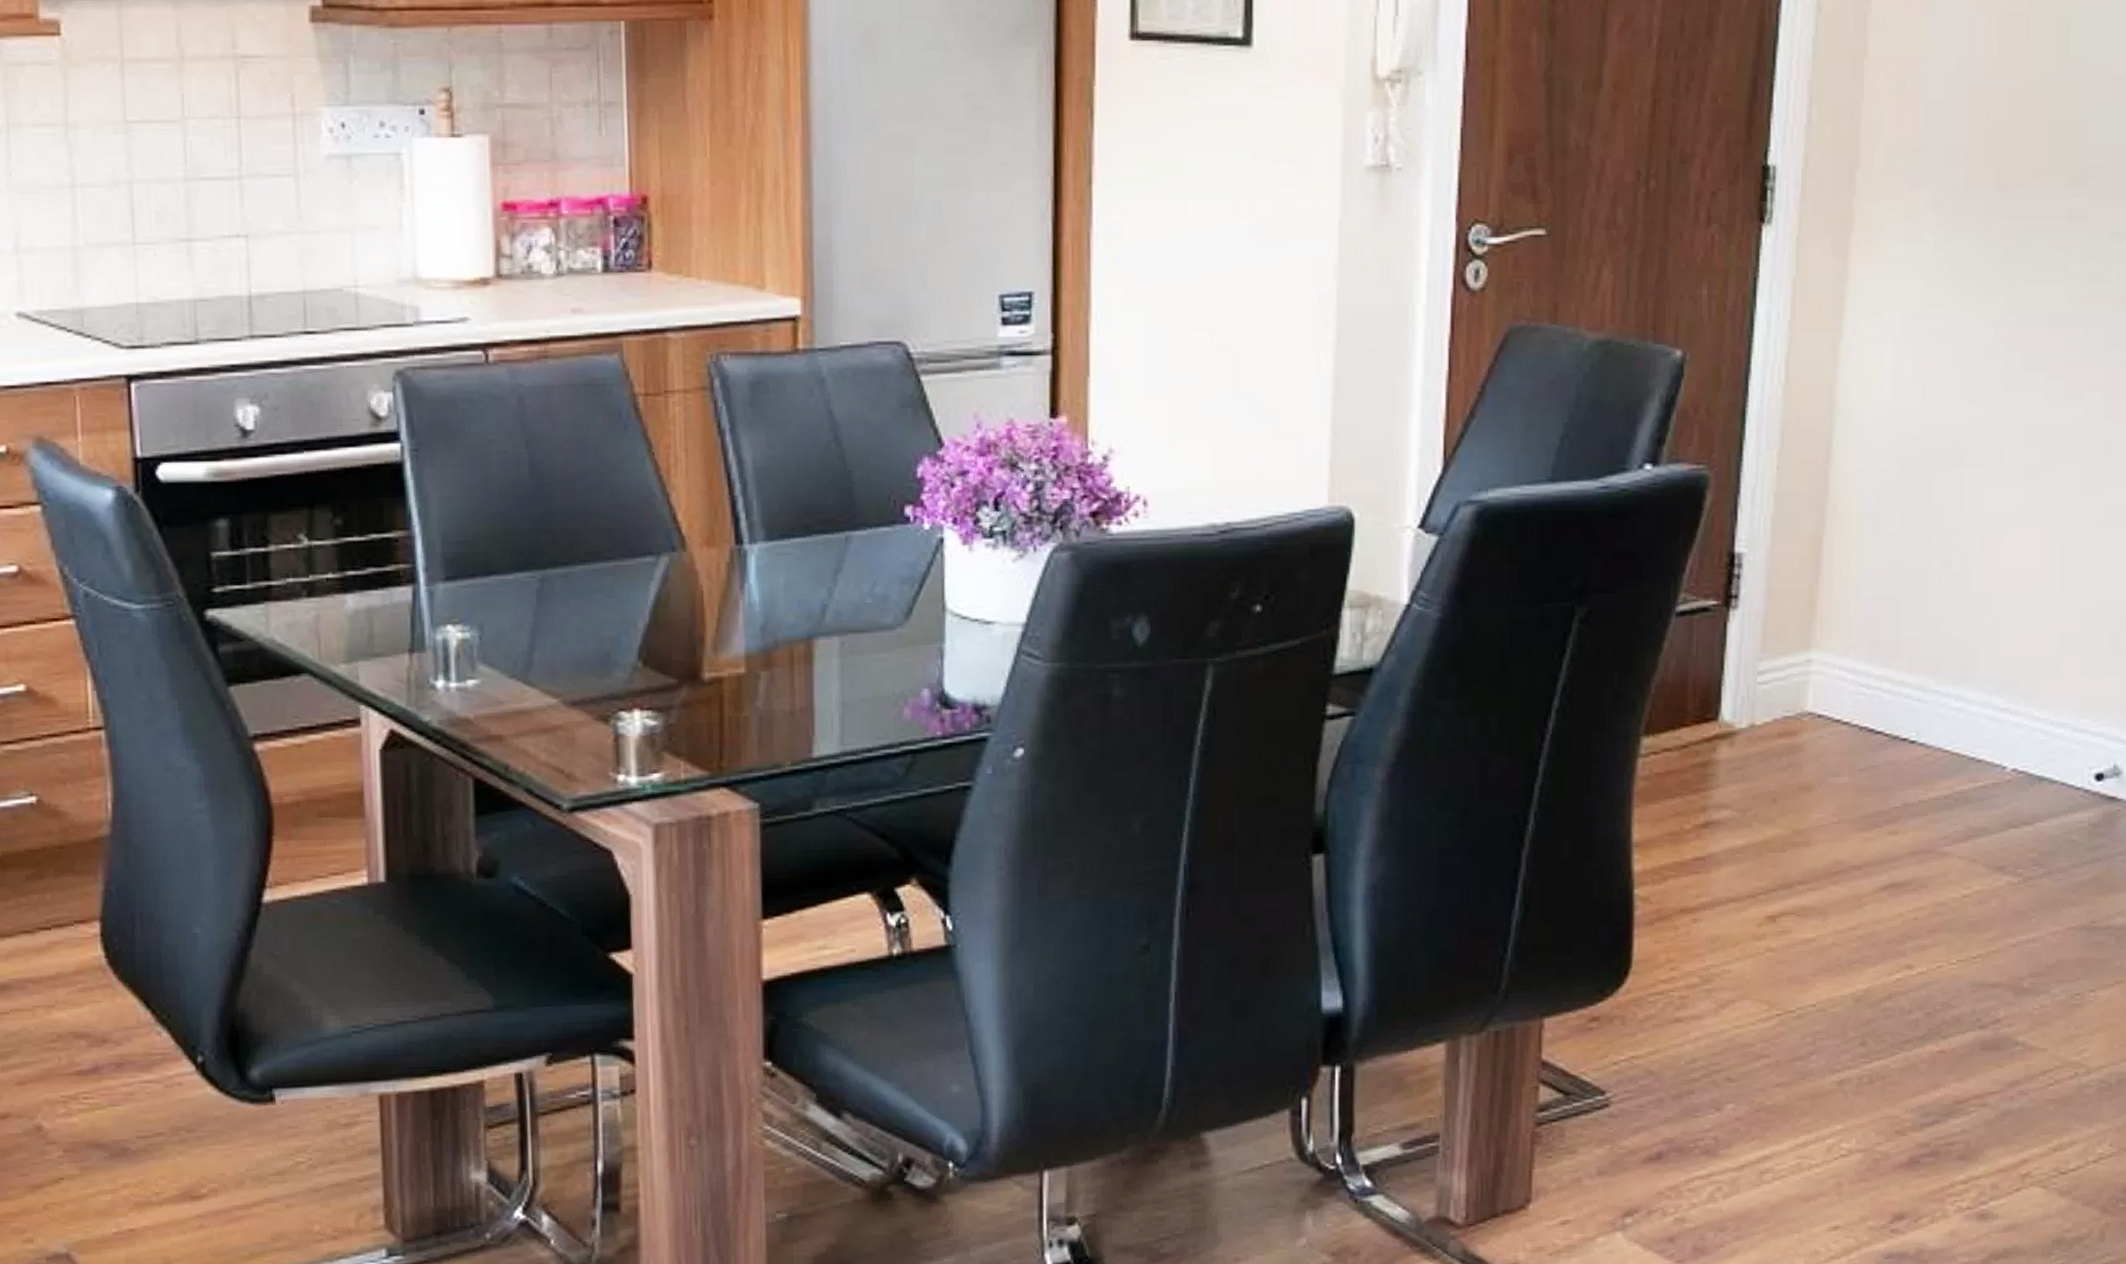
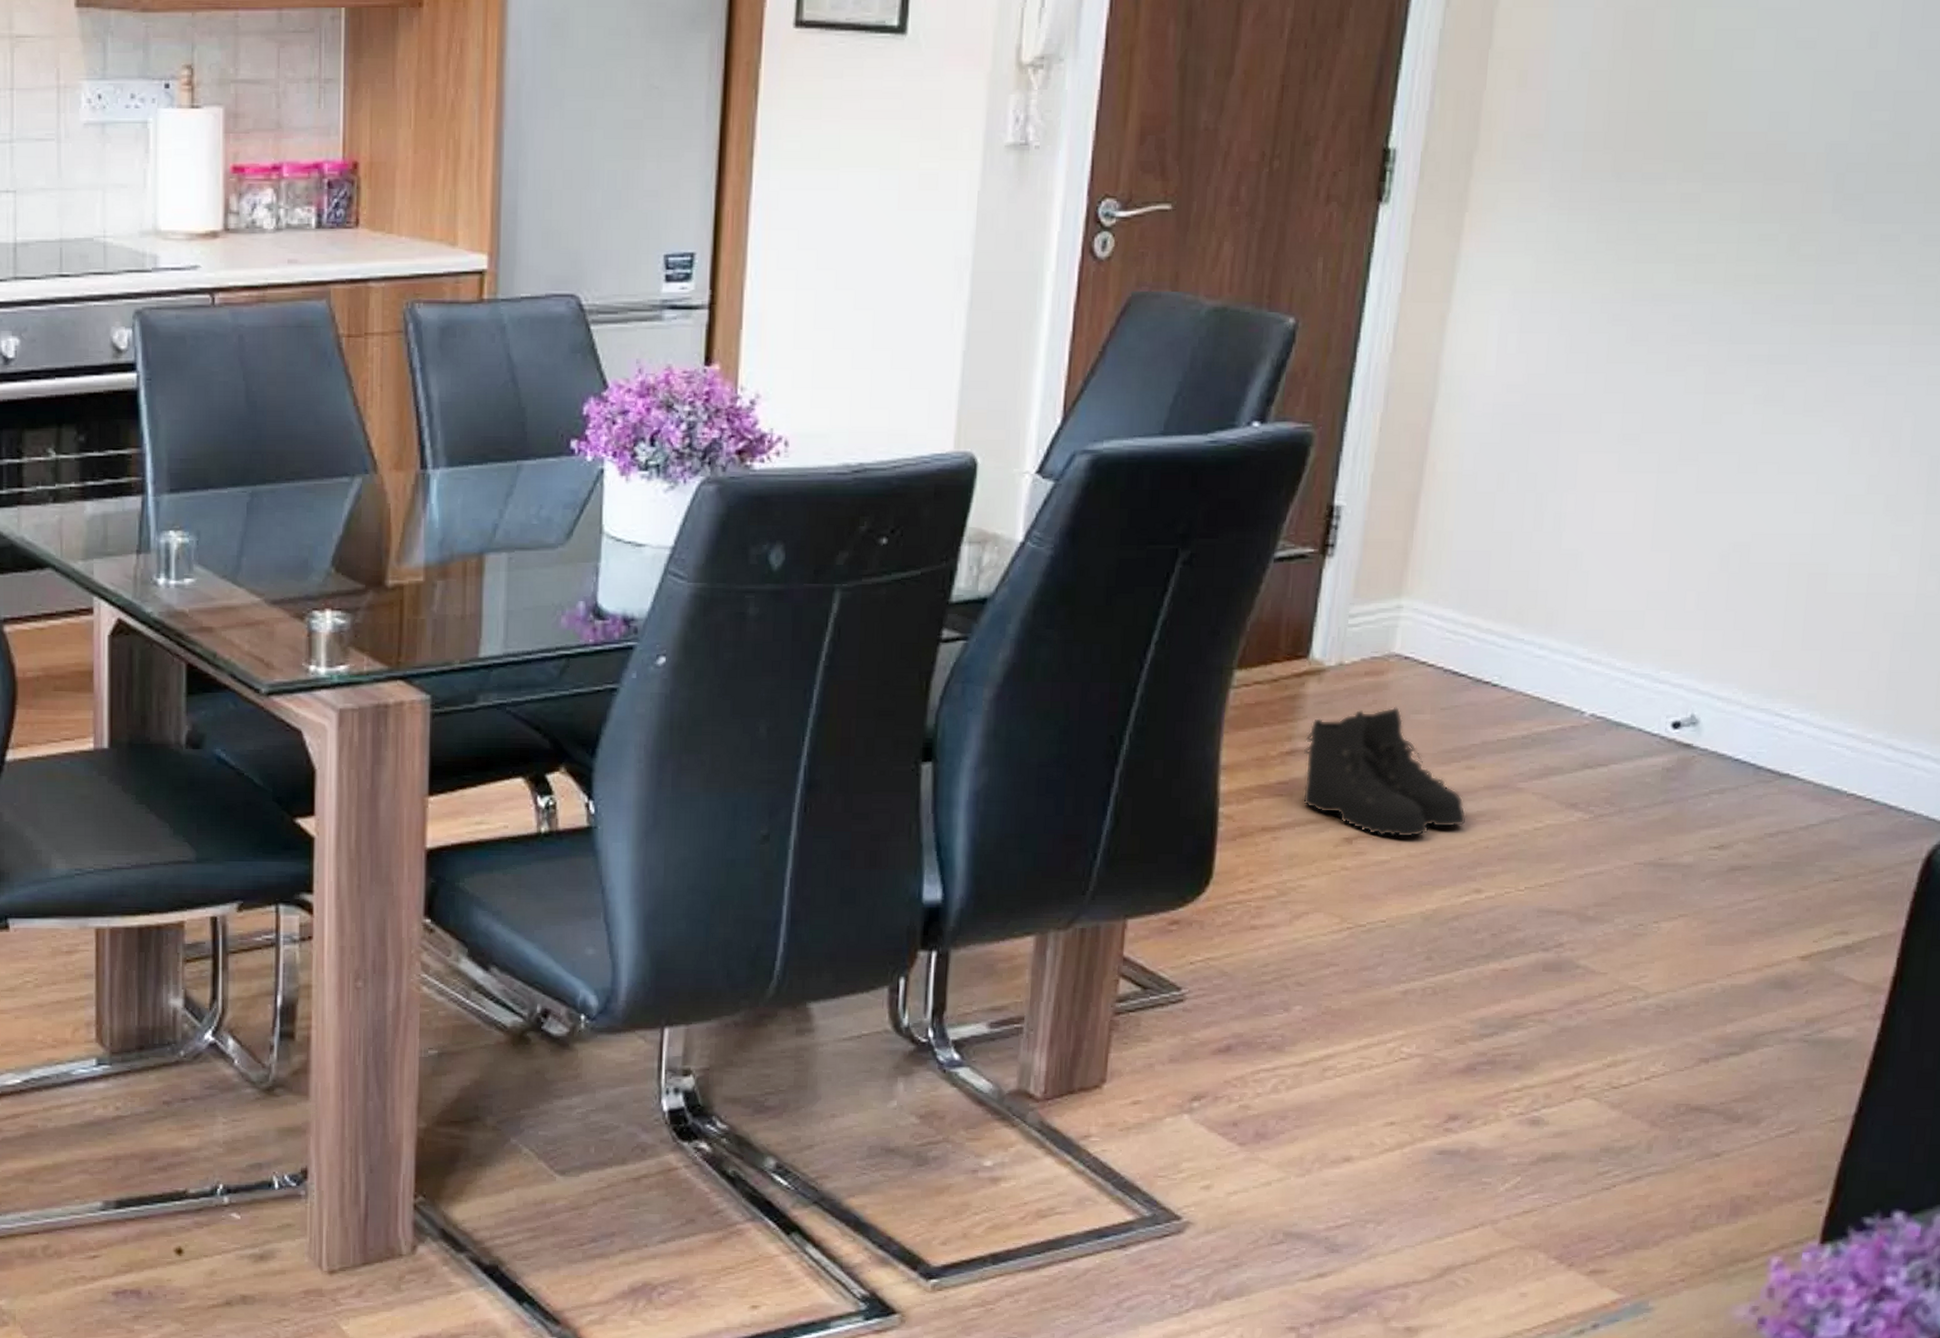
boots: none [1720,769,1892,913] -> present [1302,706,1467,838]

